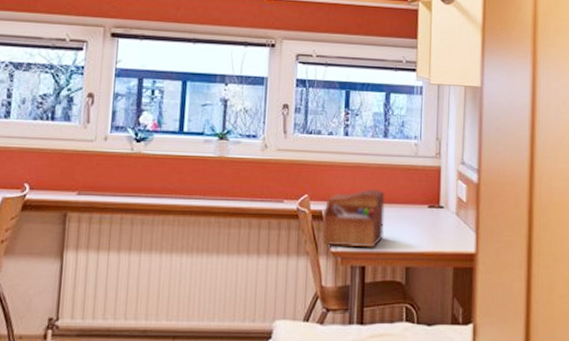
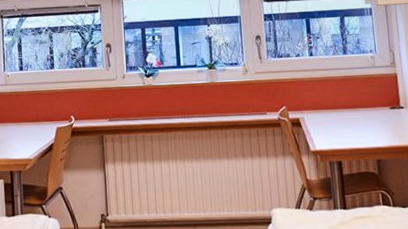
sewing box: present [322,188,385,248] -> none [300,97,354,147]

